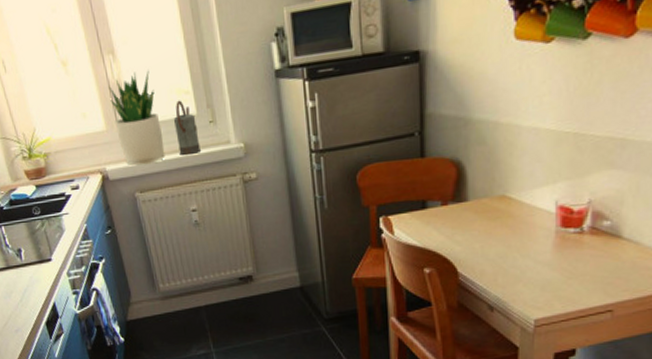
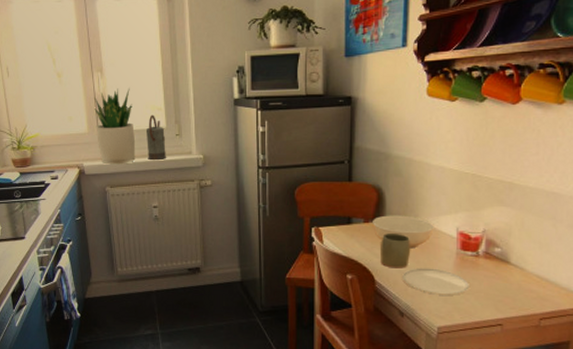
bowl: none [452,192,527,231] -> present [373,215,434,249]
mug: none [463,214,500,256] -> present [380,232,411,269]
plate: none [491,252,574,283] -> present [402,268,471,295]

